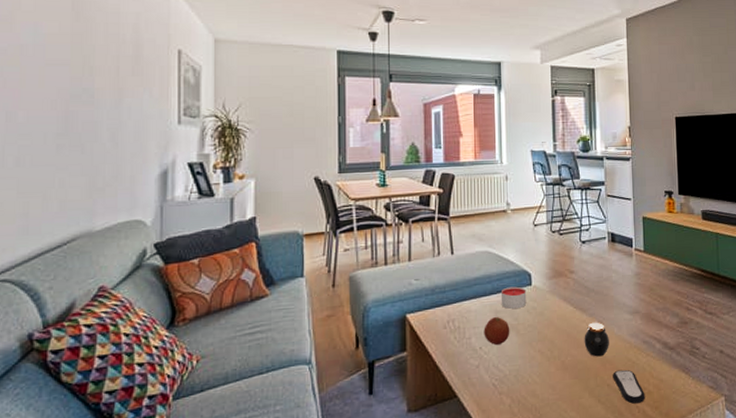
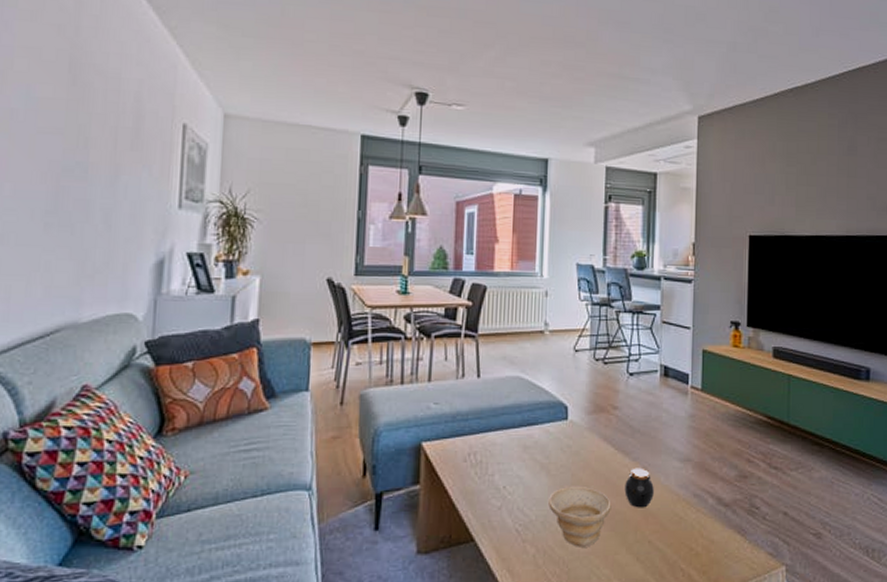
fruit: present [484,317,510,346] -> none [509,453,540,486]
candle: present [500,286,527,309] -> none [531,420,561,445]
bowl: none [520,341,574,395] -> present [548,485,612,547]
remote control: present [613,369,645,404] -> none [655,525,692,566]

